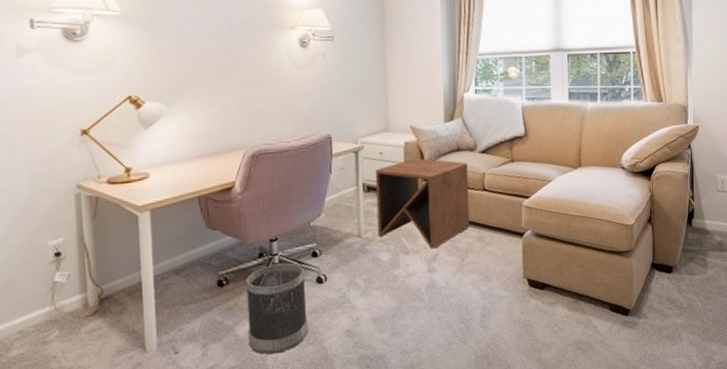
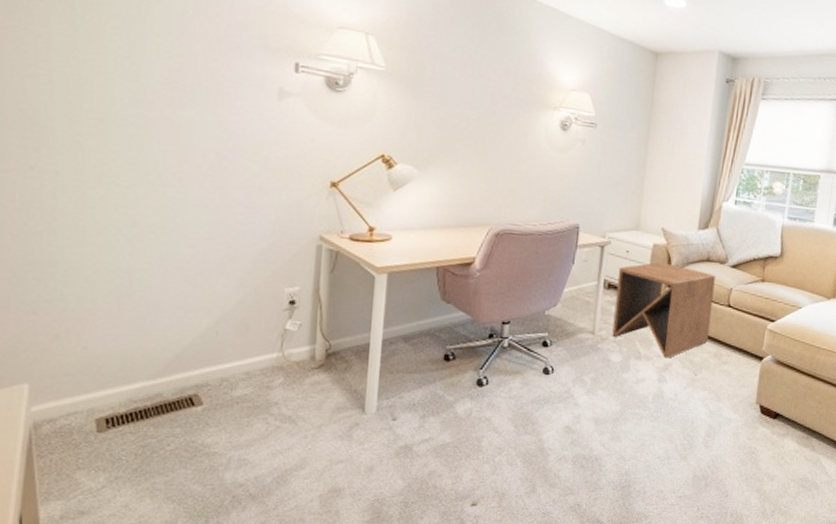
wastebasket: present [244,263,308,355] -> none [467,347,533,437]

